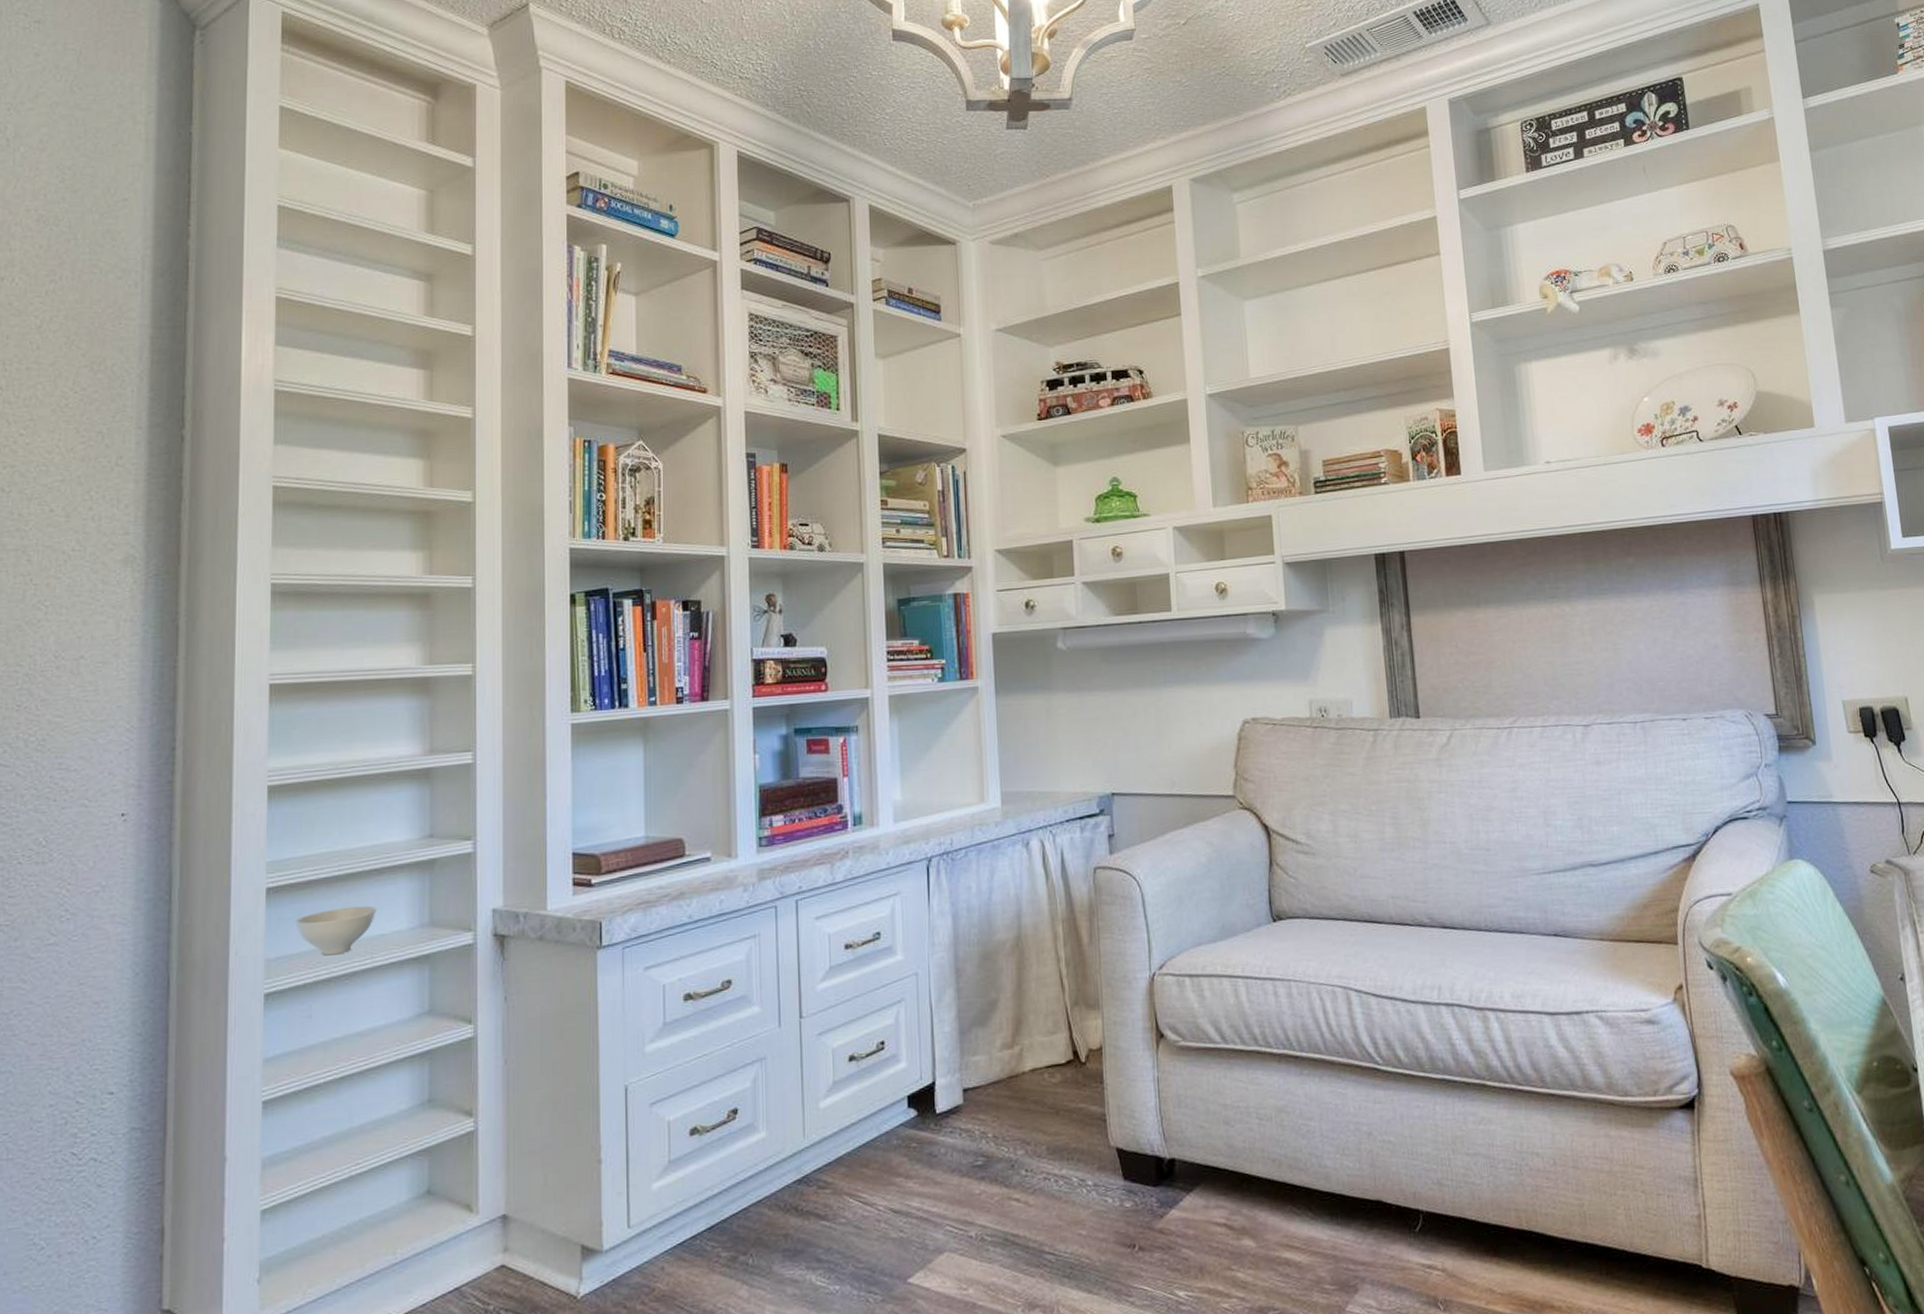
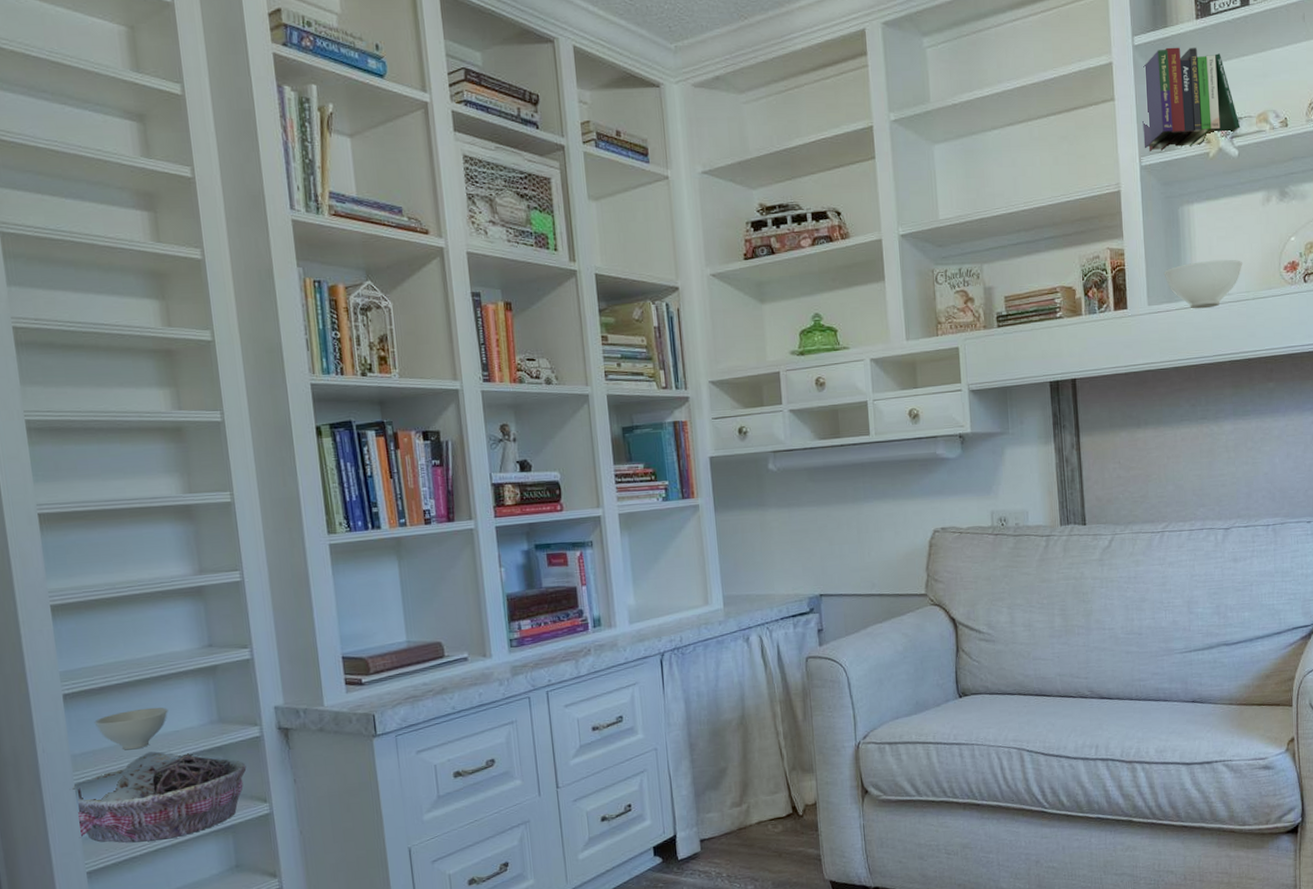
decorative basket: none [258,958,454,1068] -> present [69,751,247,843]
books: none [1470,200,1581,308] -> present [1142,47,1241,152]
bowl: none [1500,421,1591,475] -> present [1163,259,1243,309]

